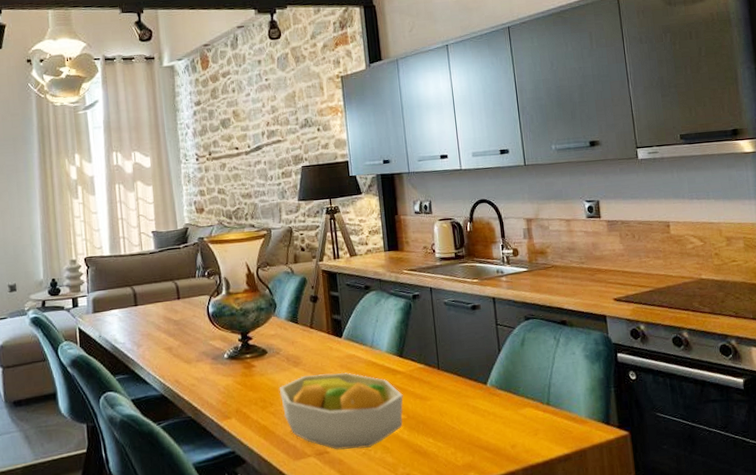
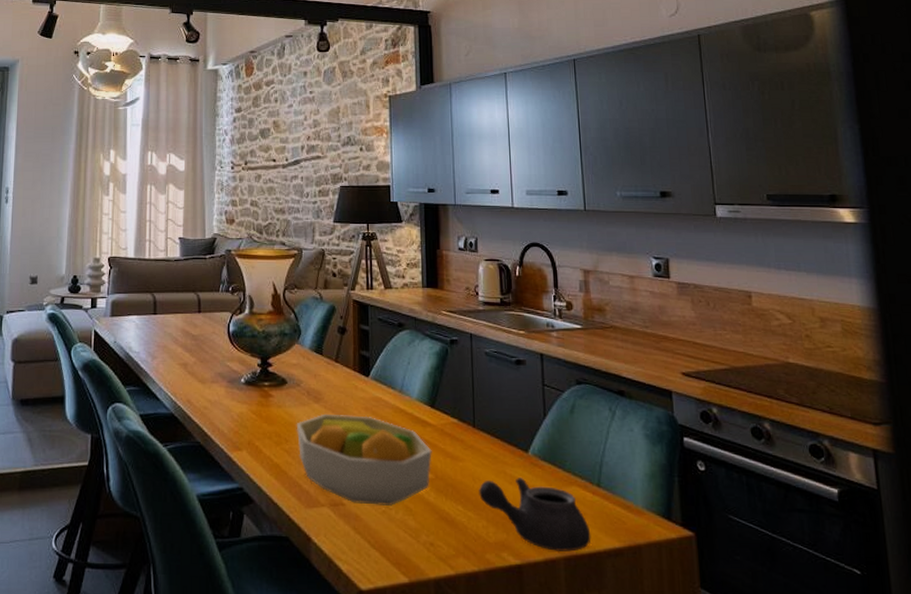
teapot: none [446,407,544,465] -> present [479,478,591,552]

